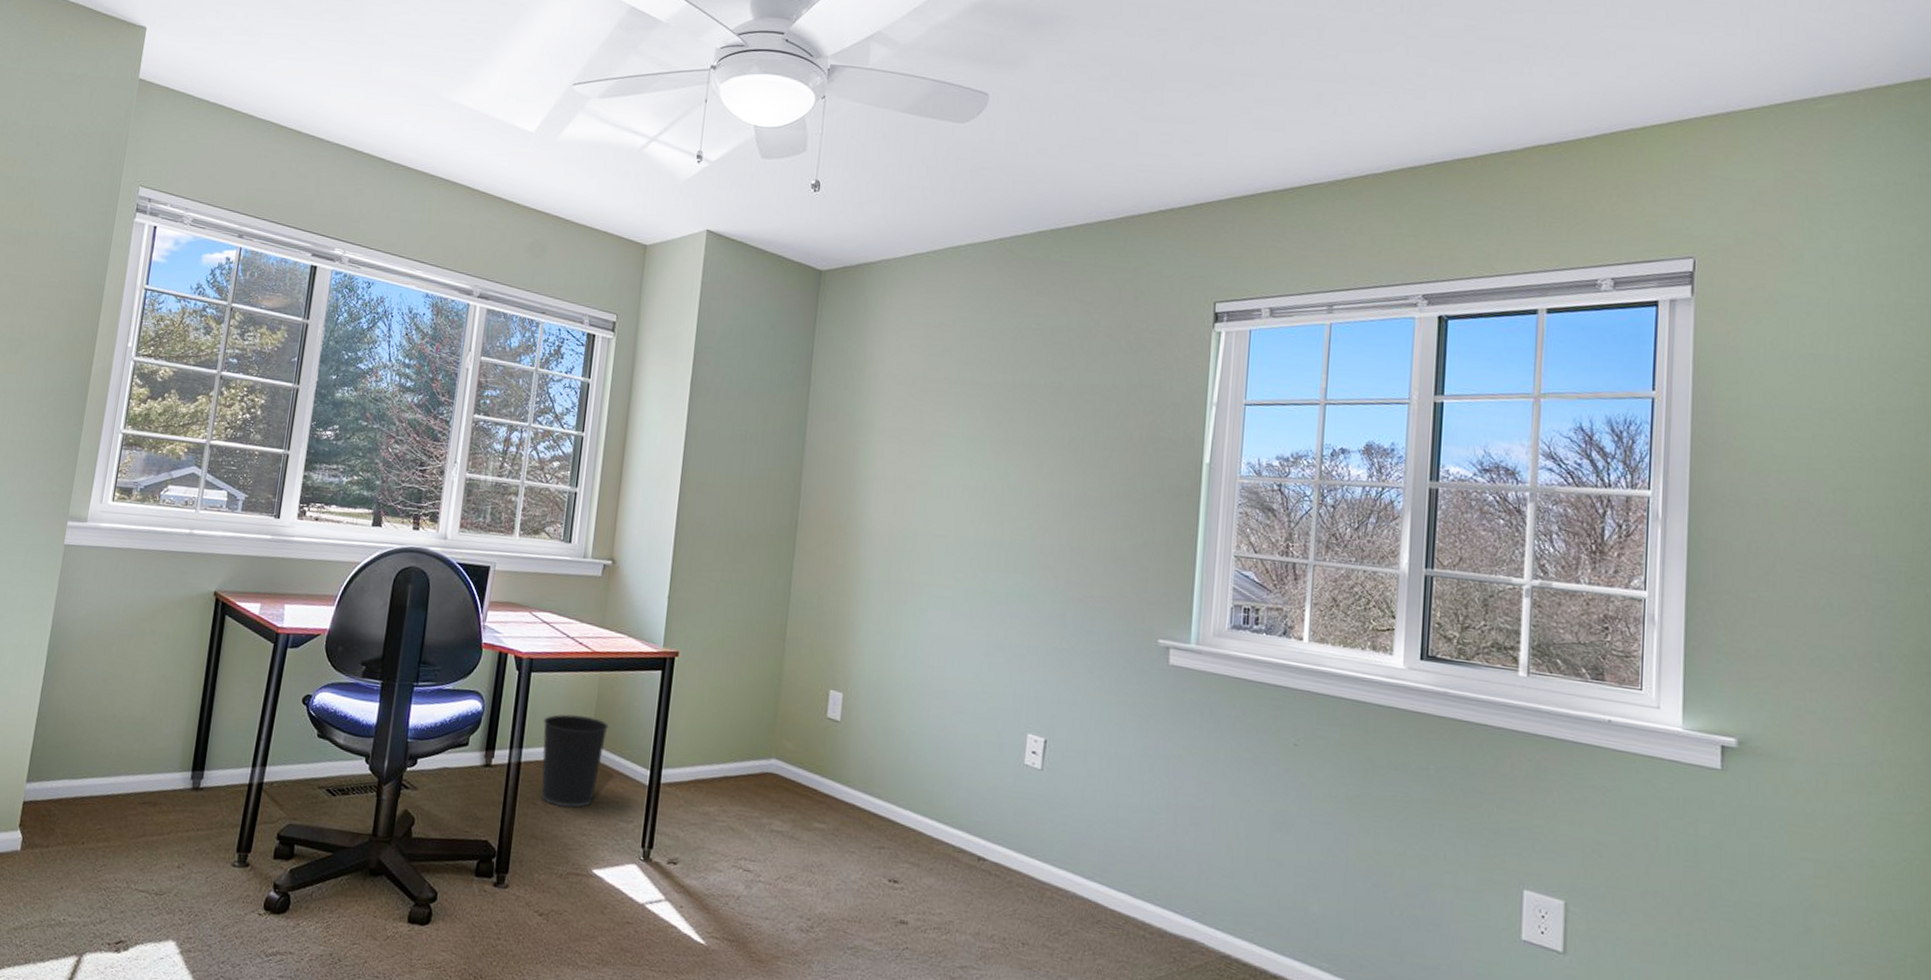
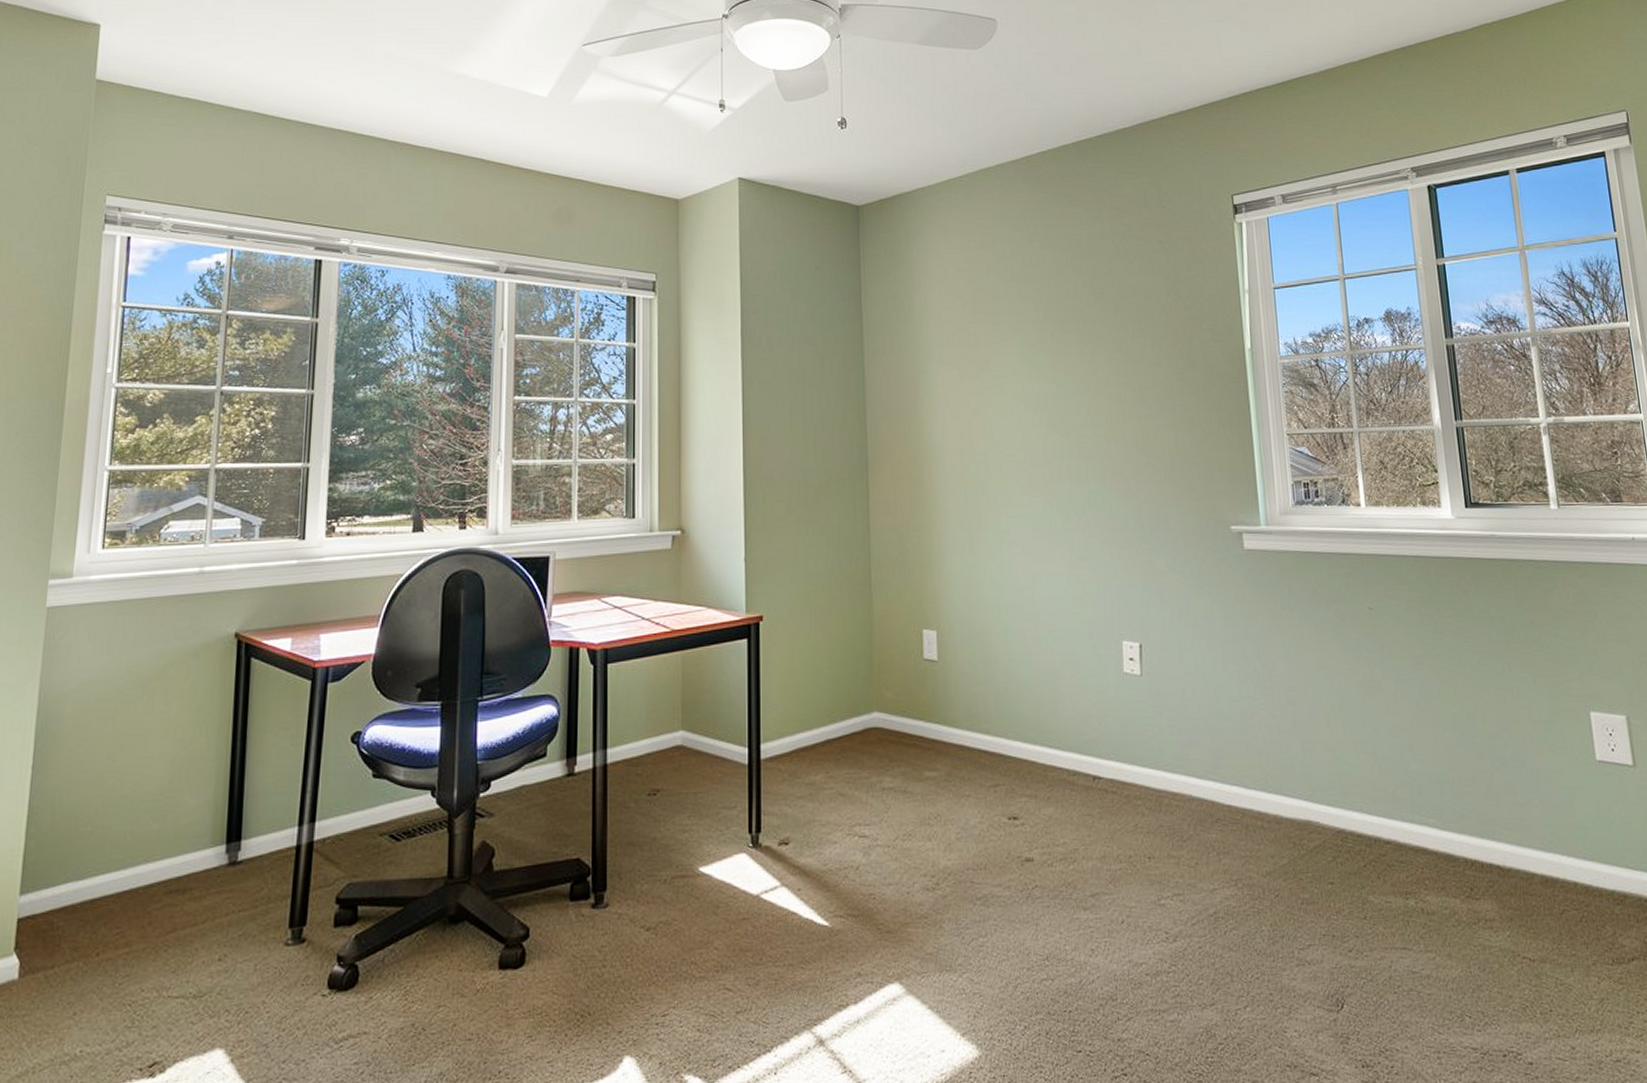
wastebasket: present [541,714,609,809] -> none [626,701,698,805]

